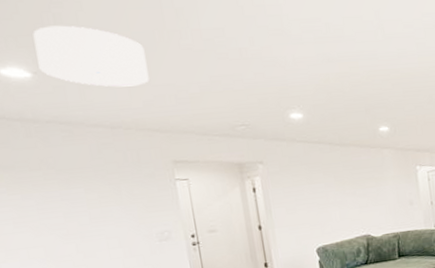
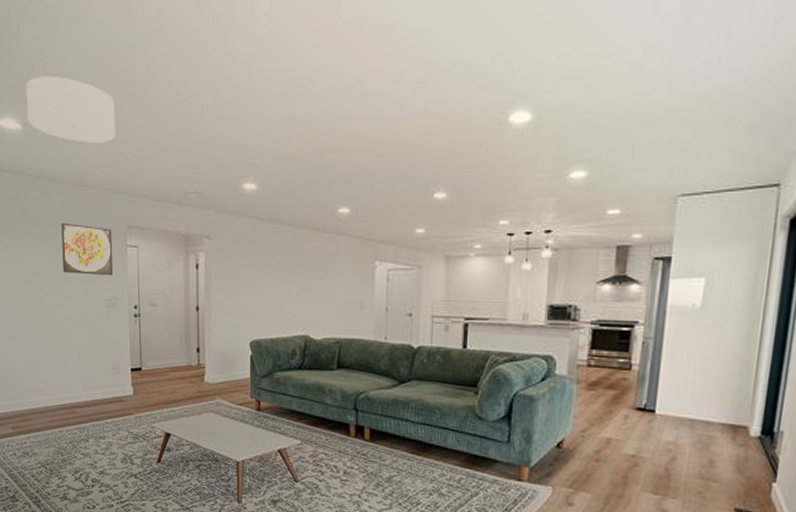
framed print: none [94,165,163,215] -> present [61,222,114,276]

